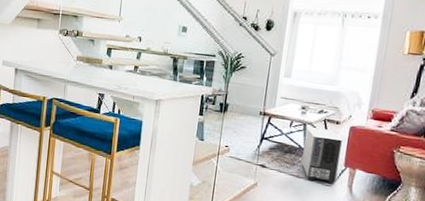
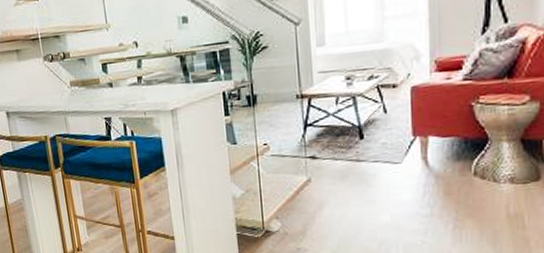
air purifier: present [301,127,343,183] -> none [357,96,407,161]

